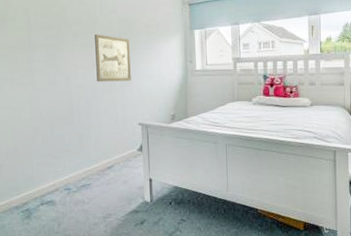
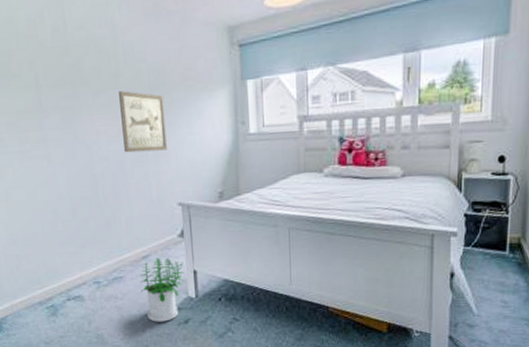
potted plant: none [104,167,142,223] -> present [140,257,185,322]

